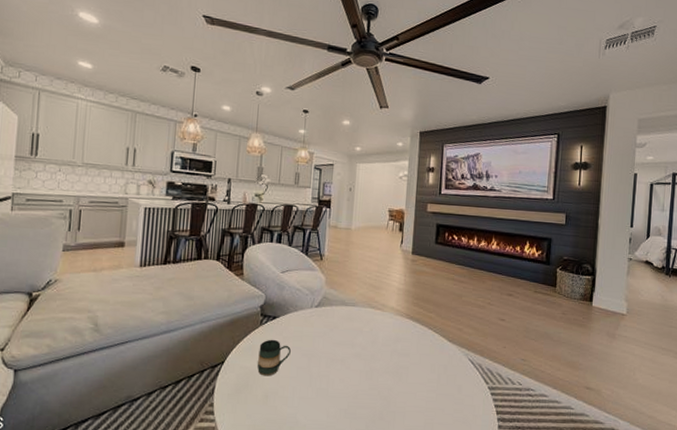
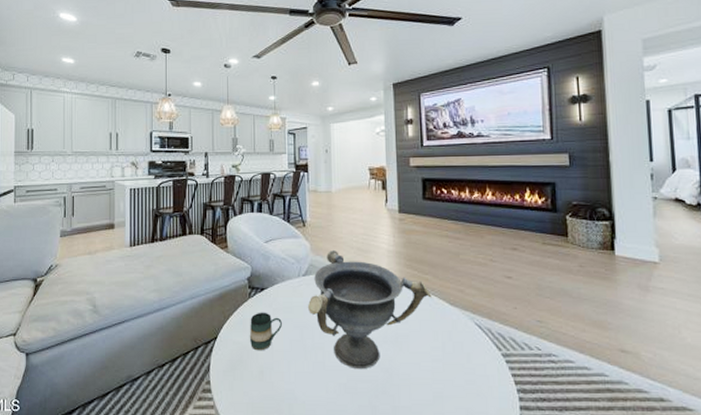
decorative bowl: none [317,284,433,397] -> present [307,249,432,370]

